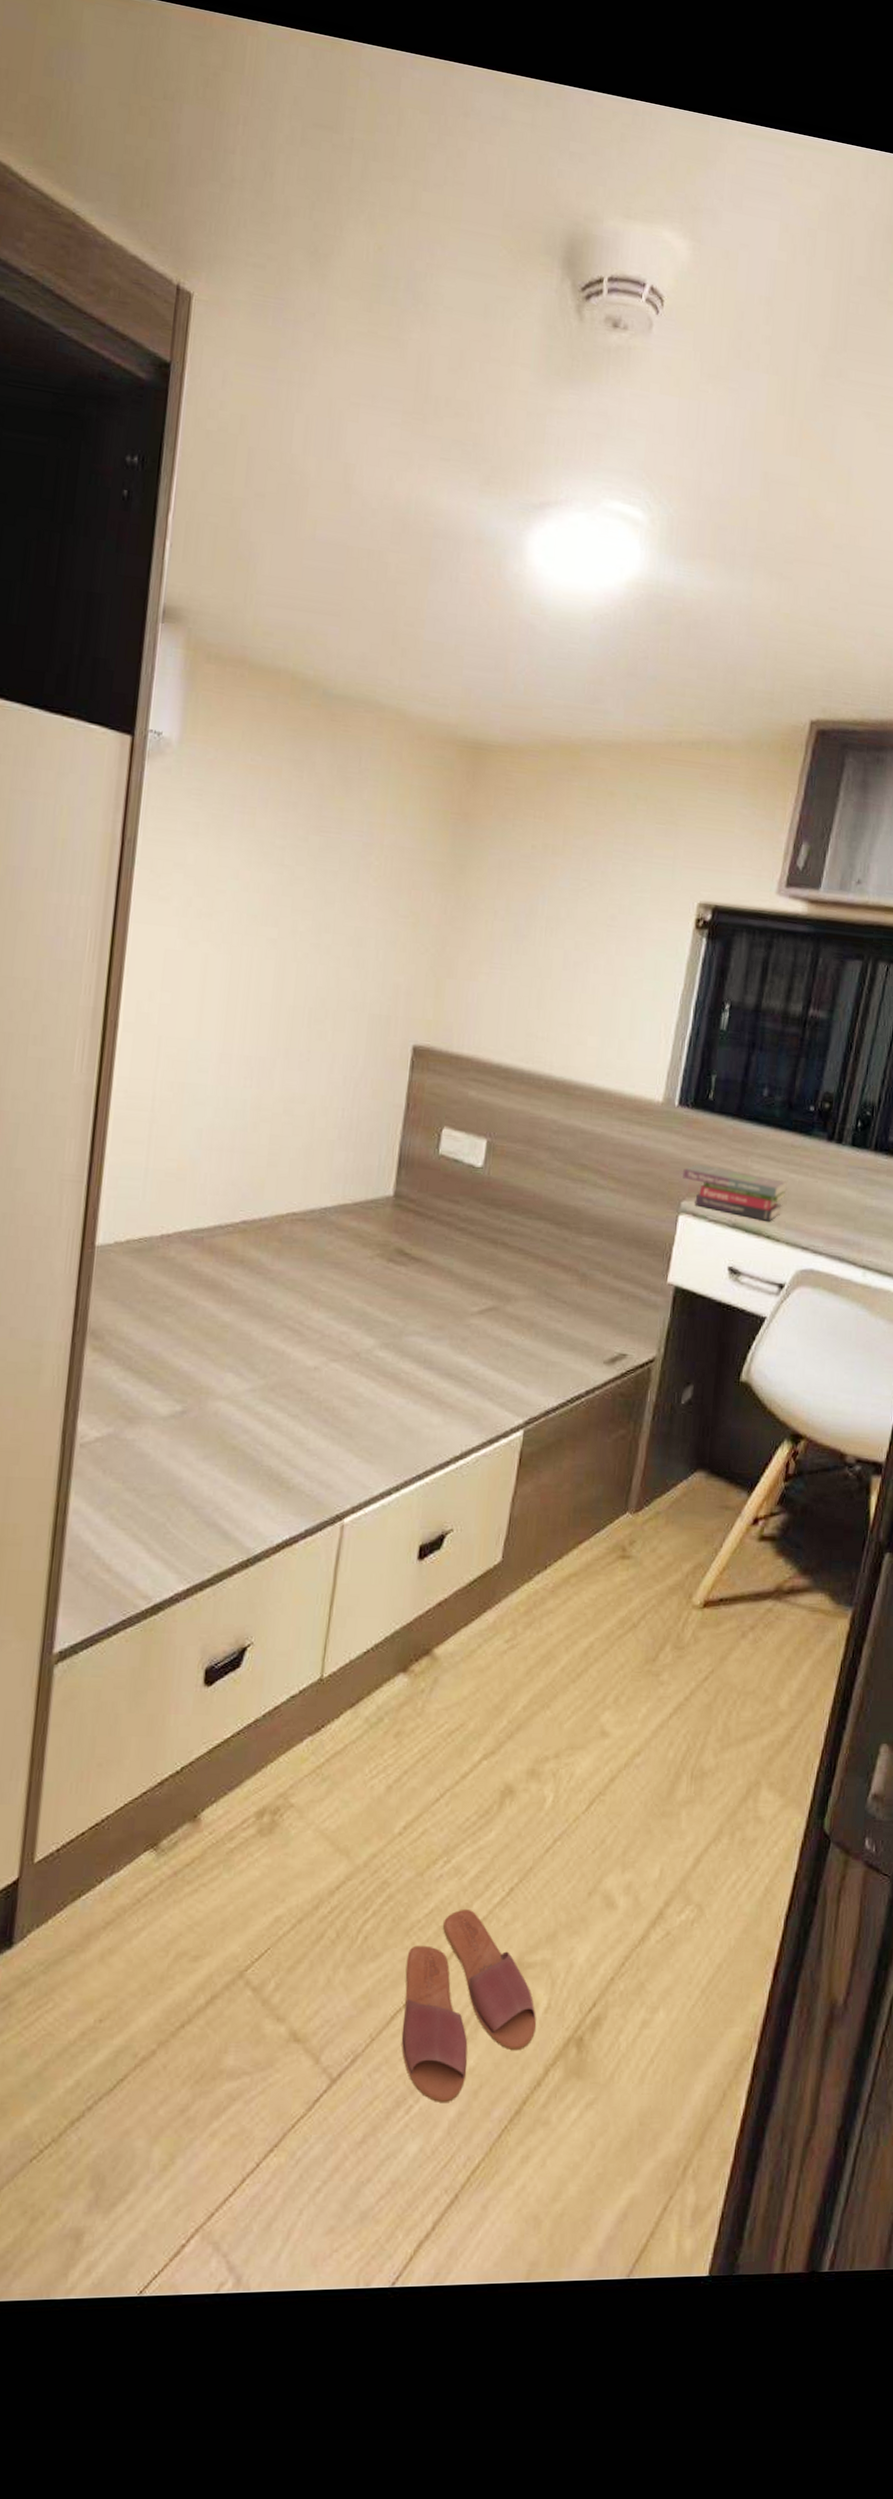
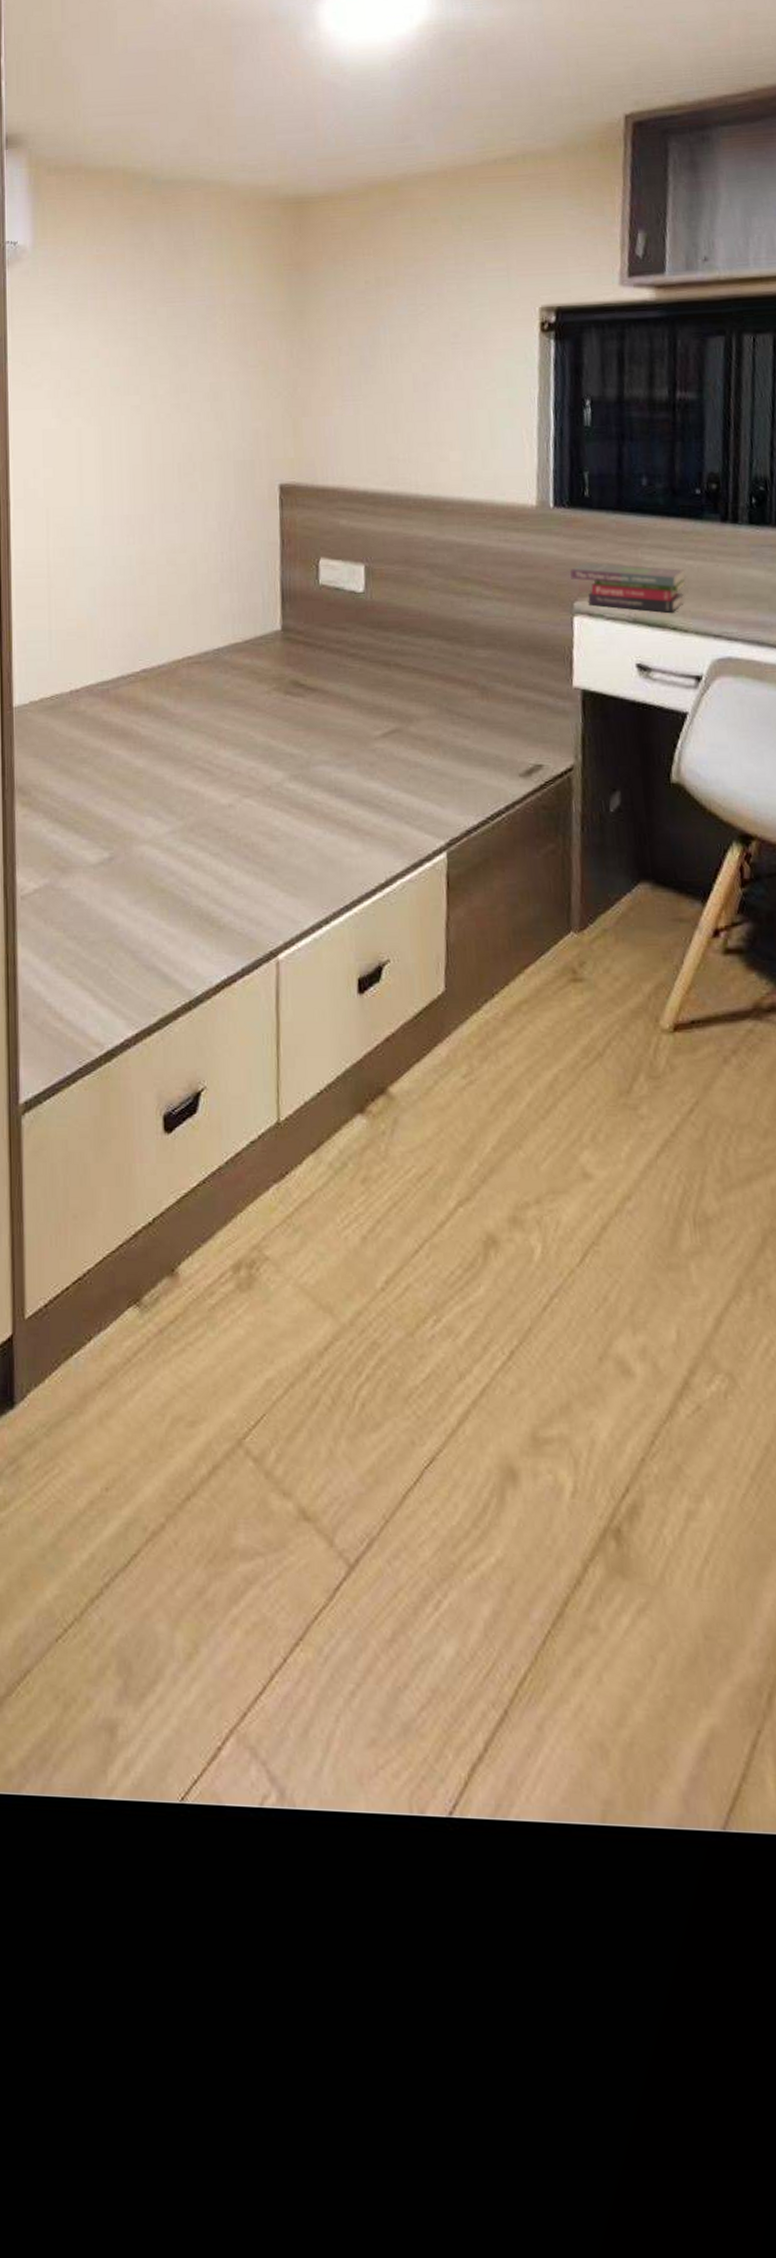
slippers: present [401,1908,536,2102] -> none [410,1374,565,1598]

